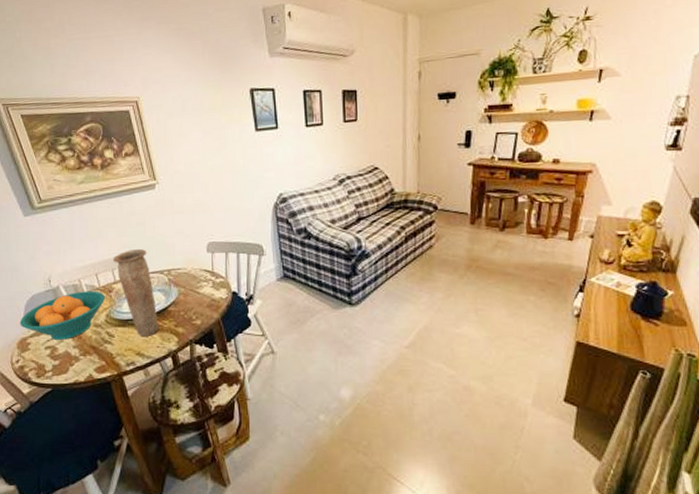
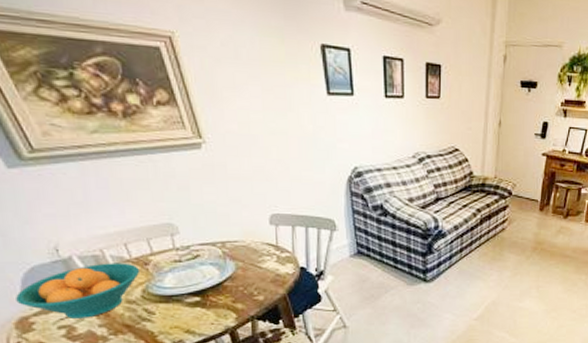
vase: present [112,248,160,336] -> none [147,216,213,313]

